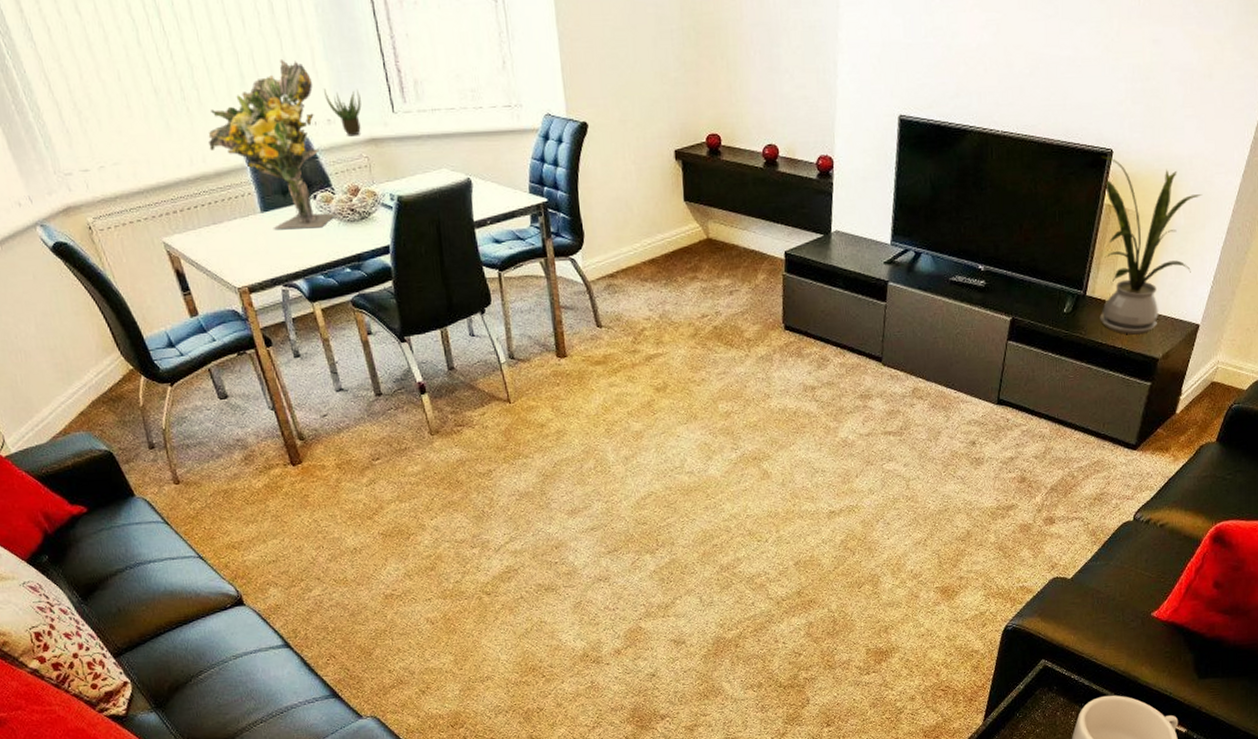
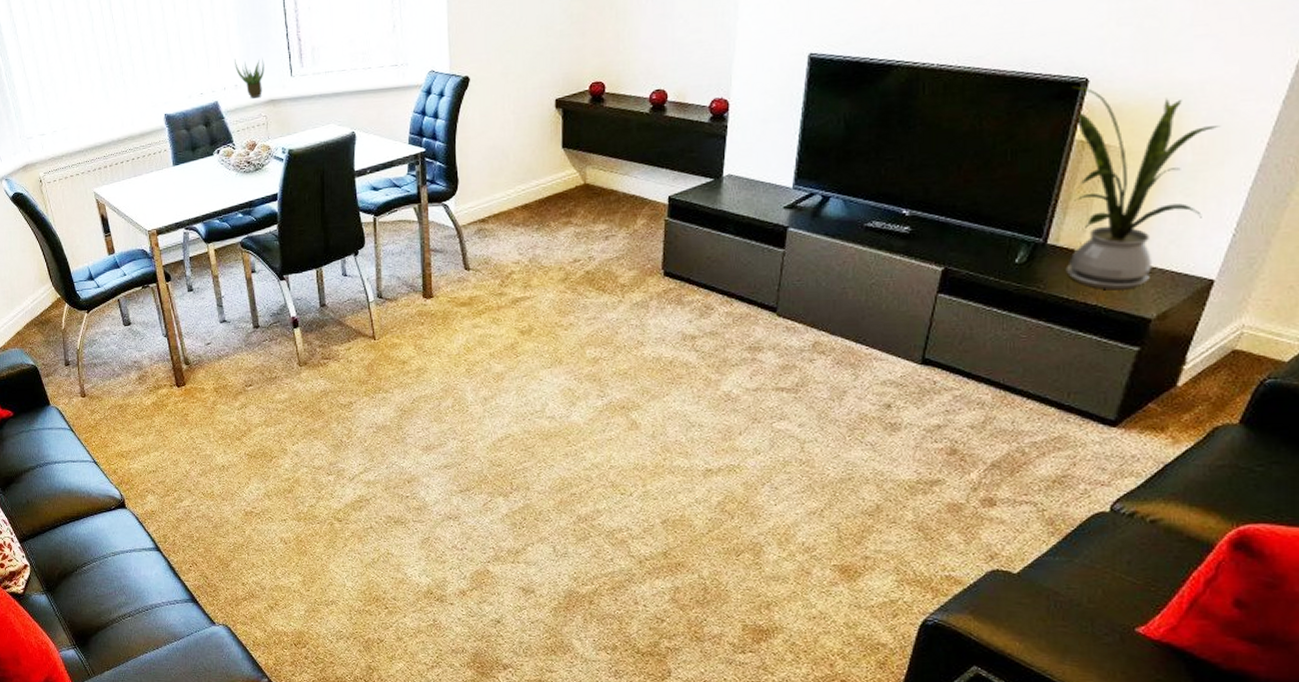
bouquet: present [208,58,335,229] -> none [138,35,234,180]

